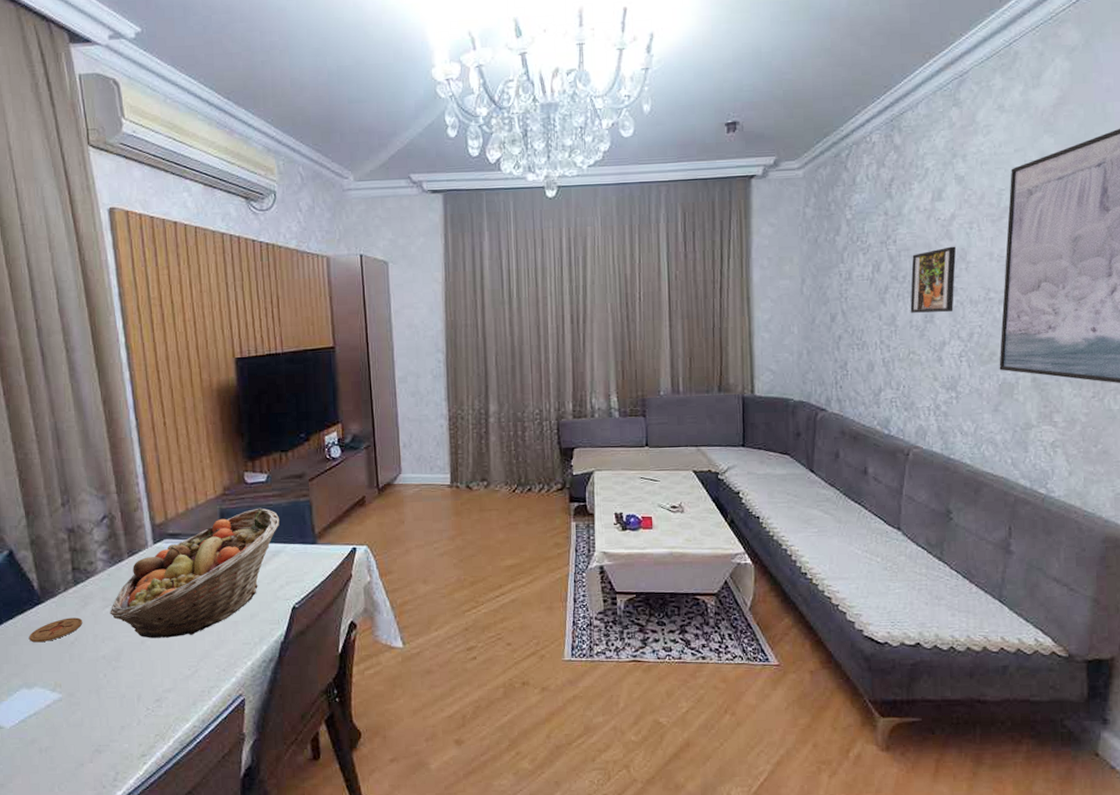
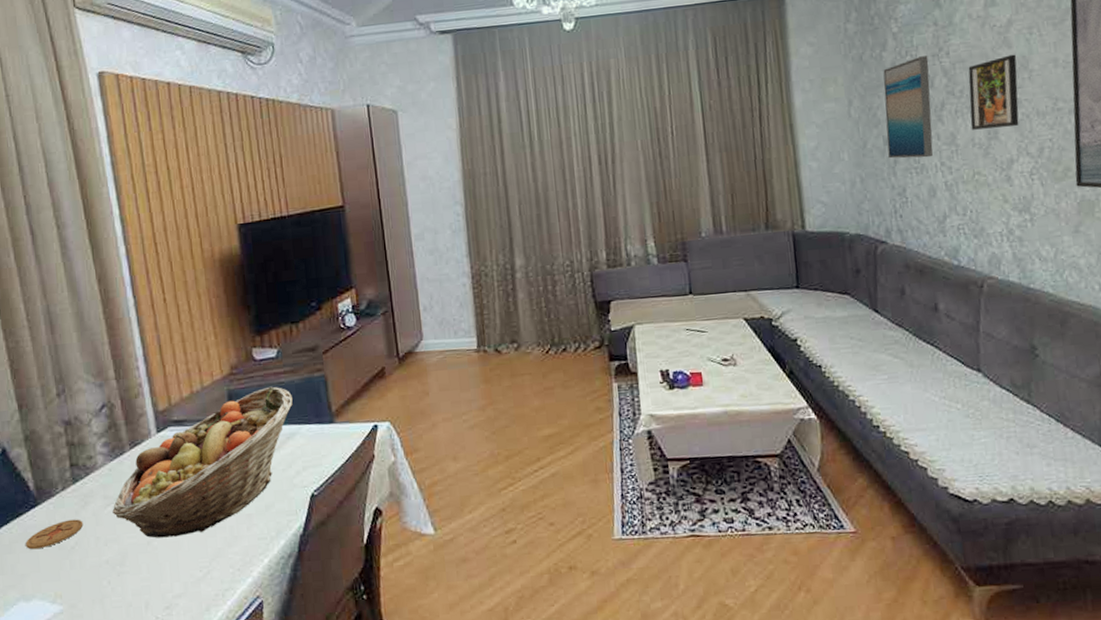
wall art: none [833,242,877,336] -> present [883,56,933,159]

